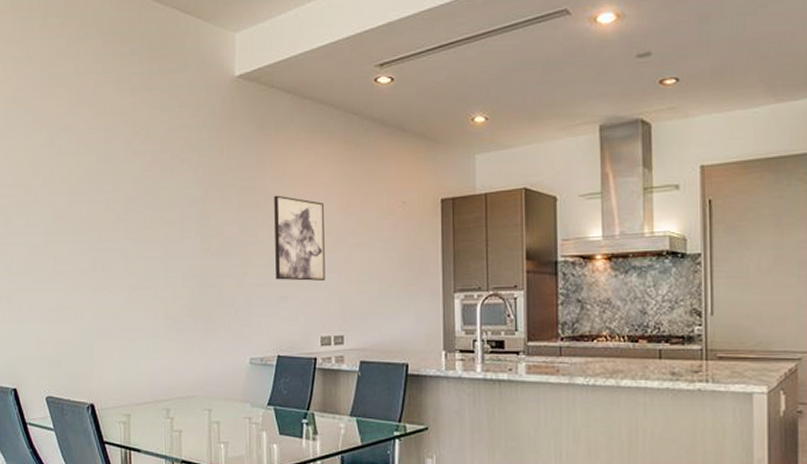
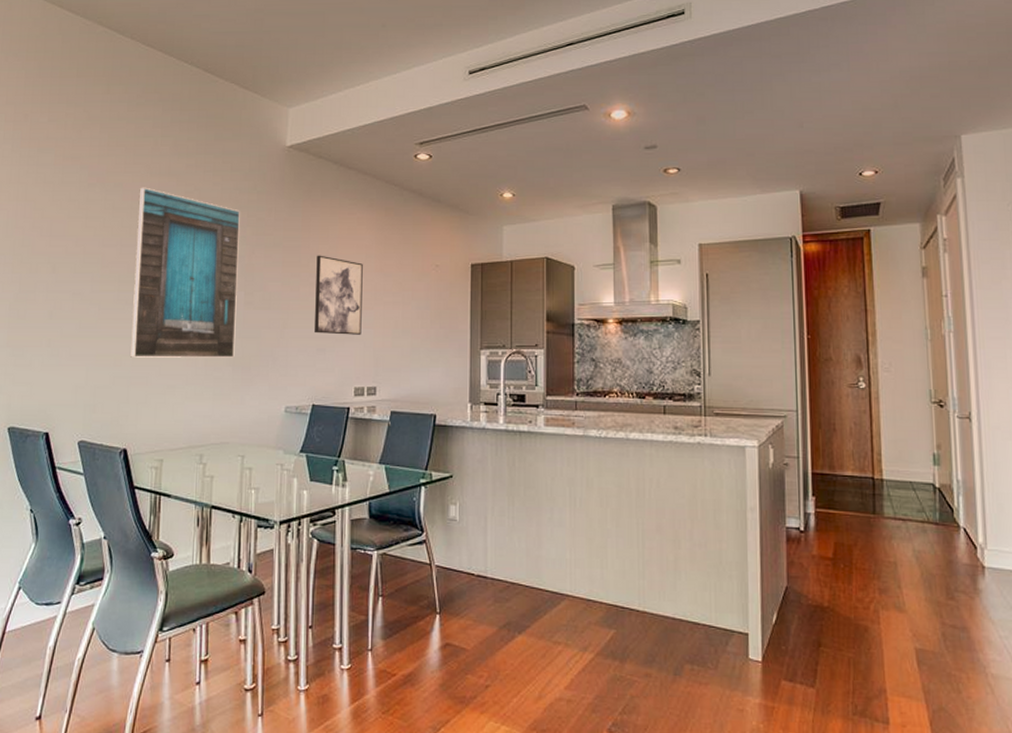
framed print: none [85,129,195,311] -> present [130,187,240,358]

